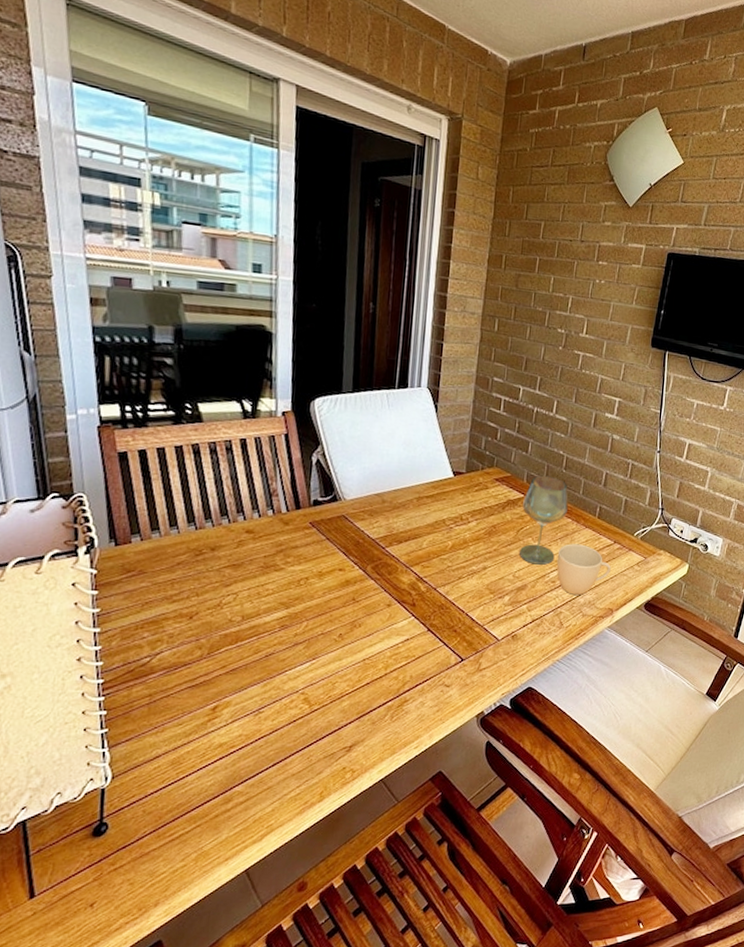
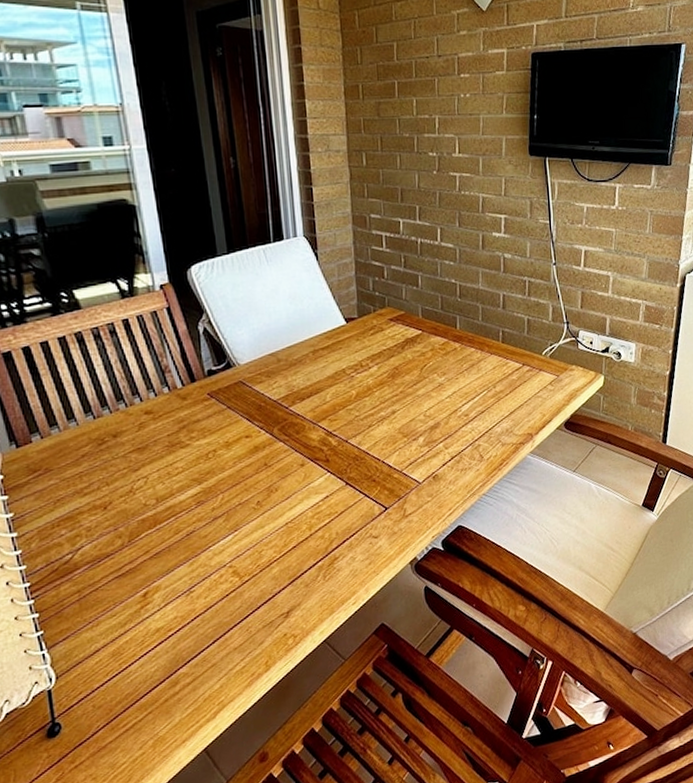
wine glass: present [520,475,568,565] -> none [422,307,469,401]
cup: present [556,543,611,596] -> none [466,372,524,426]

